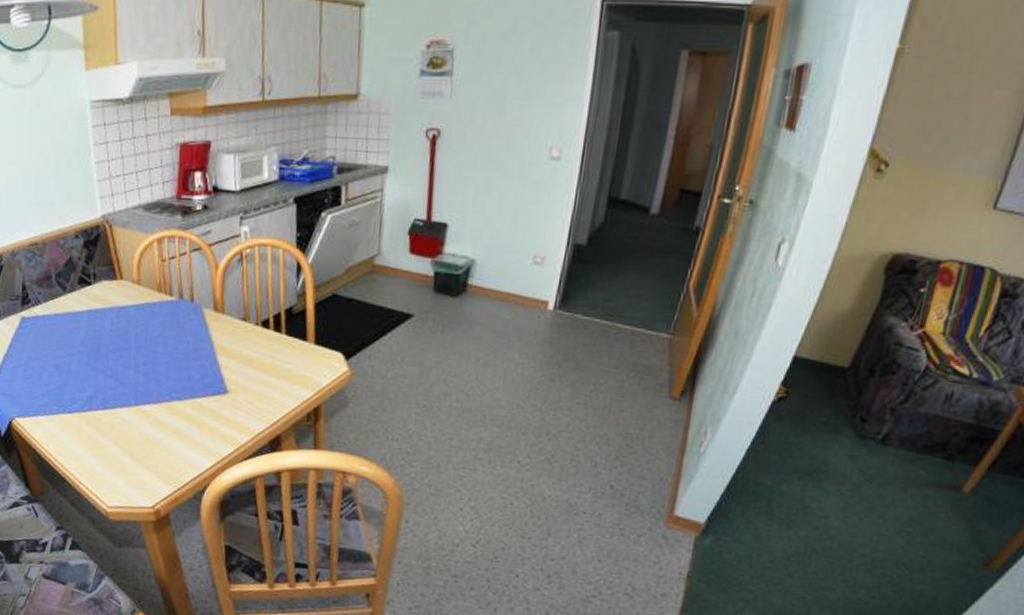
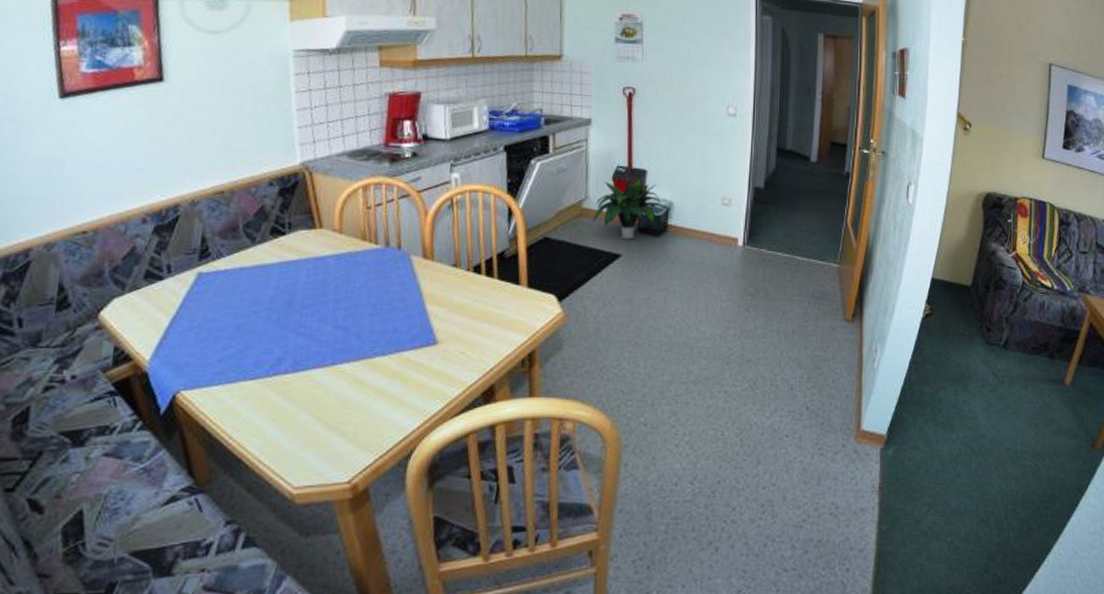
potted plant: none [384,230,473,299] -> present [592,176,672,240]

